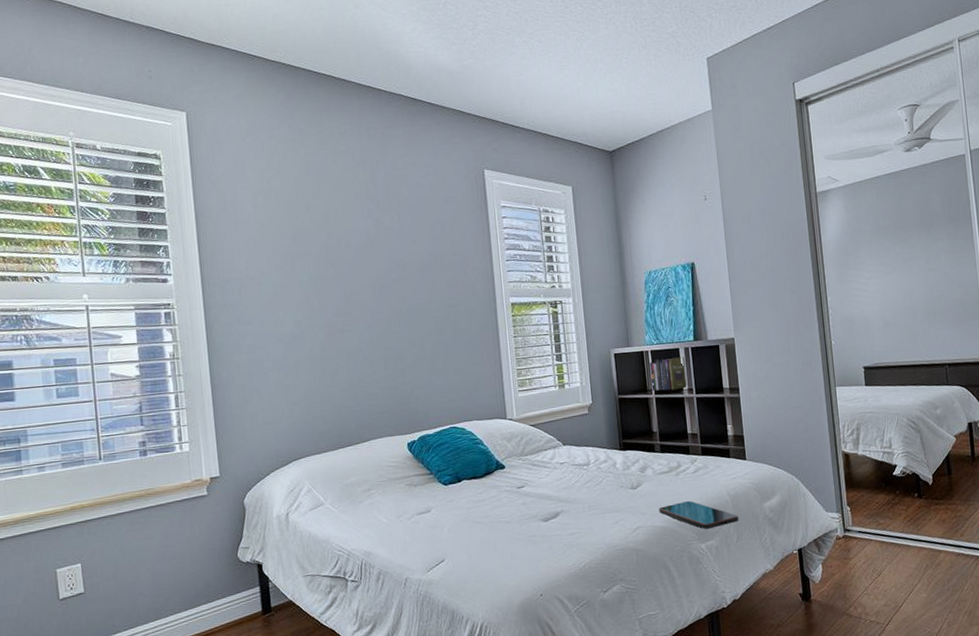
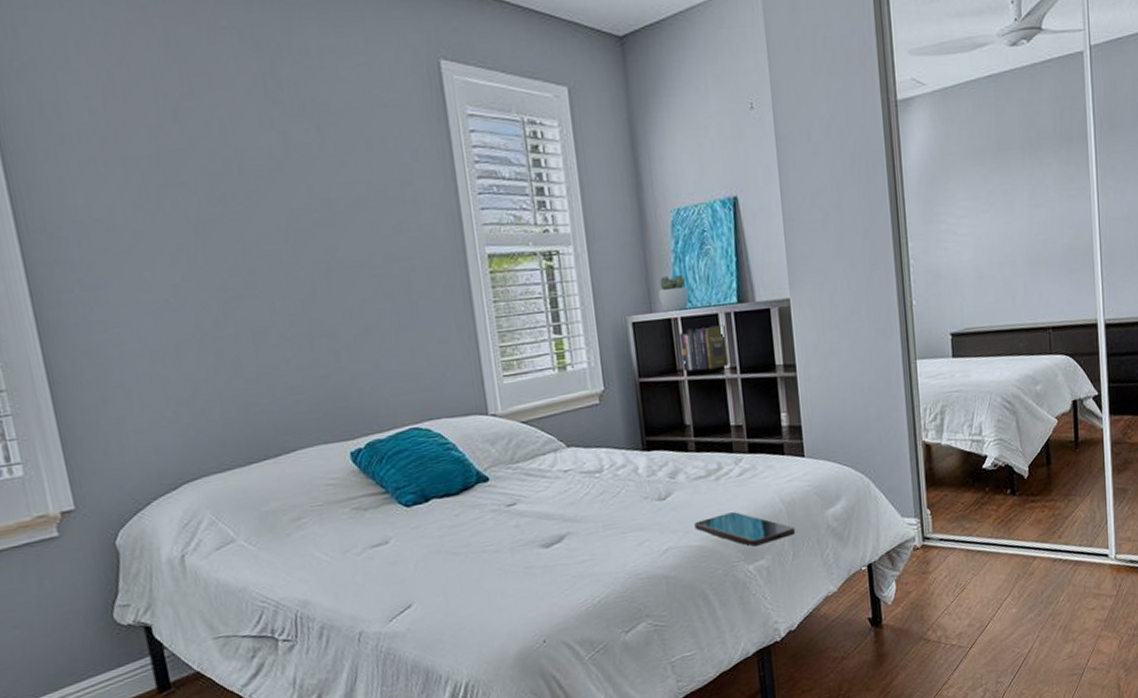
succulent plant: none [634,318,657,347] -> present [658,273,689,312]

